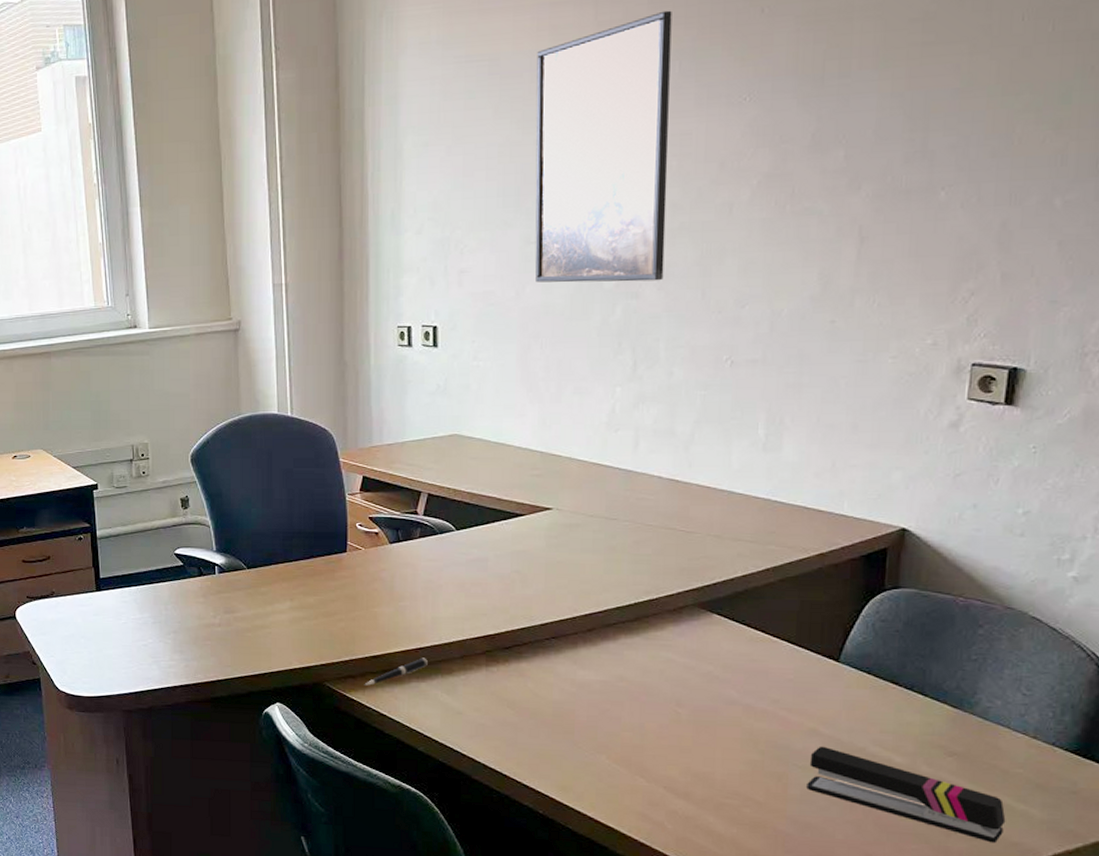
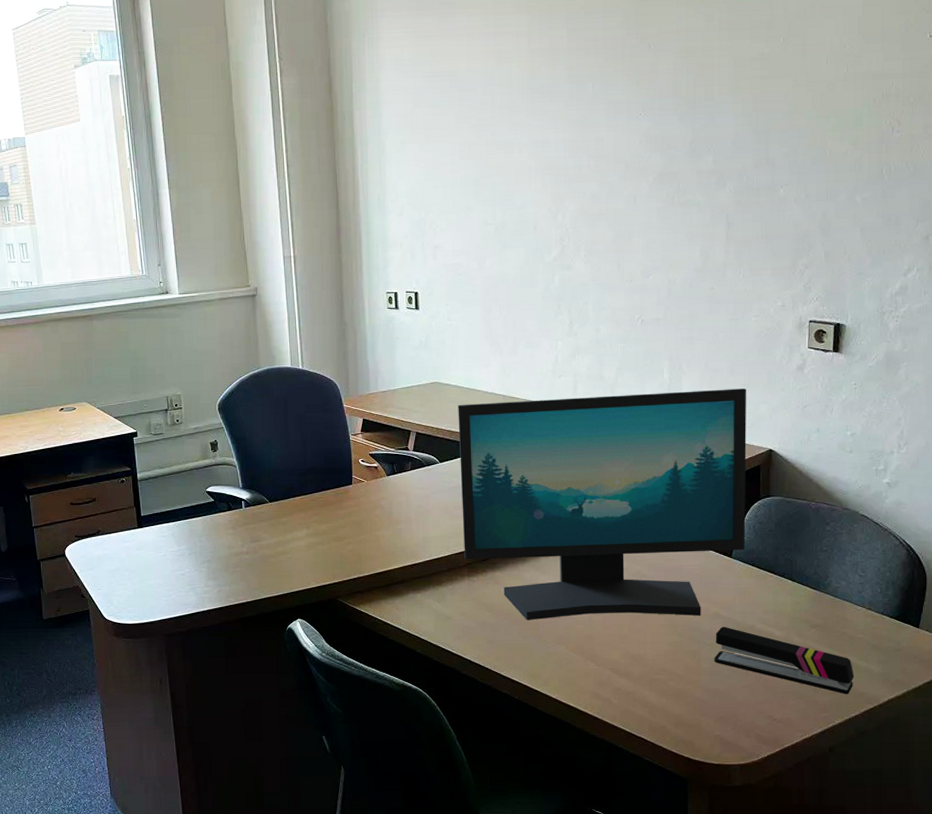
pen: present [365,657,428,686] -> none [371,572,421,599]
computer monitor: none [481,450,875,731] -> present [458,388,747,621]
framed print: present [535,10,672,283] -> none [486,43,589,257]

